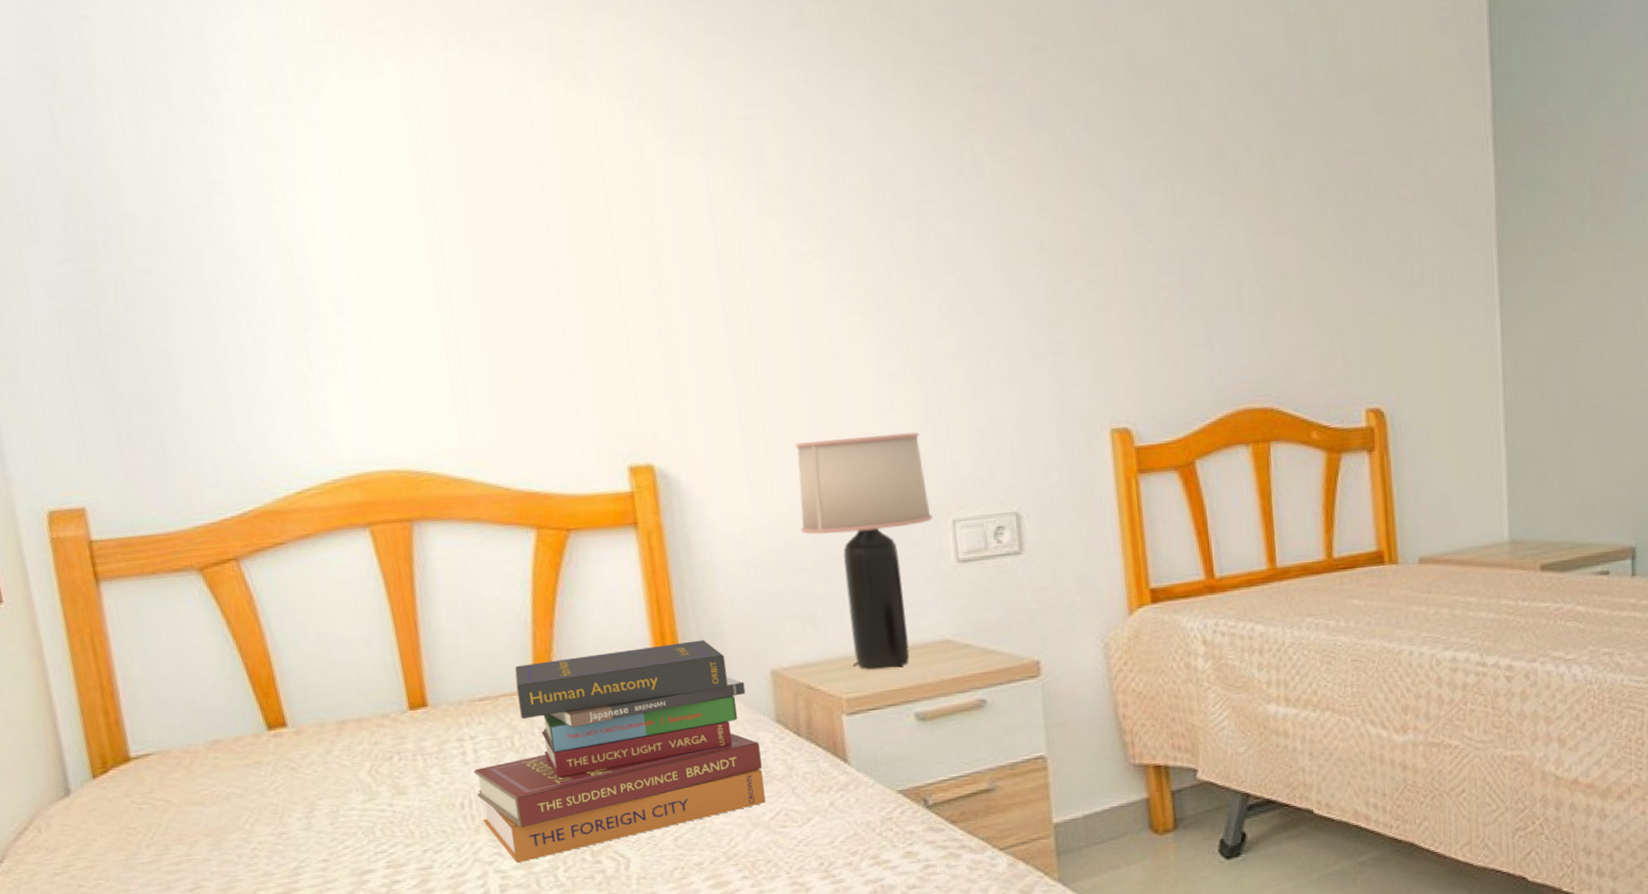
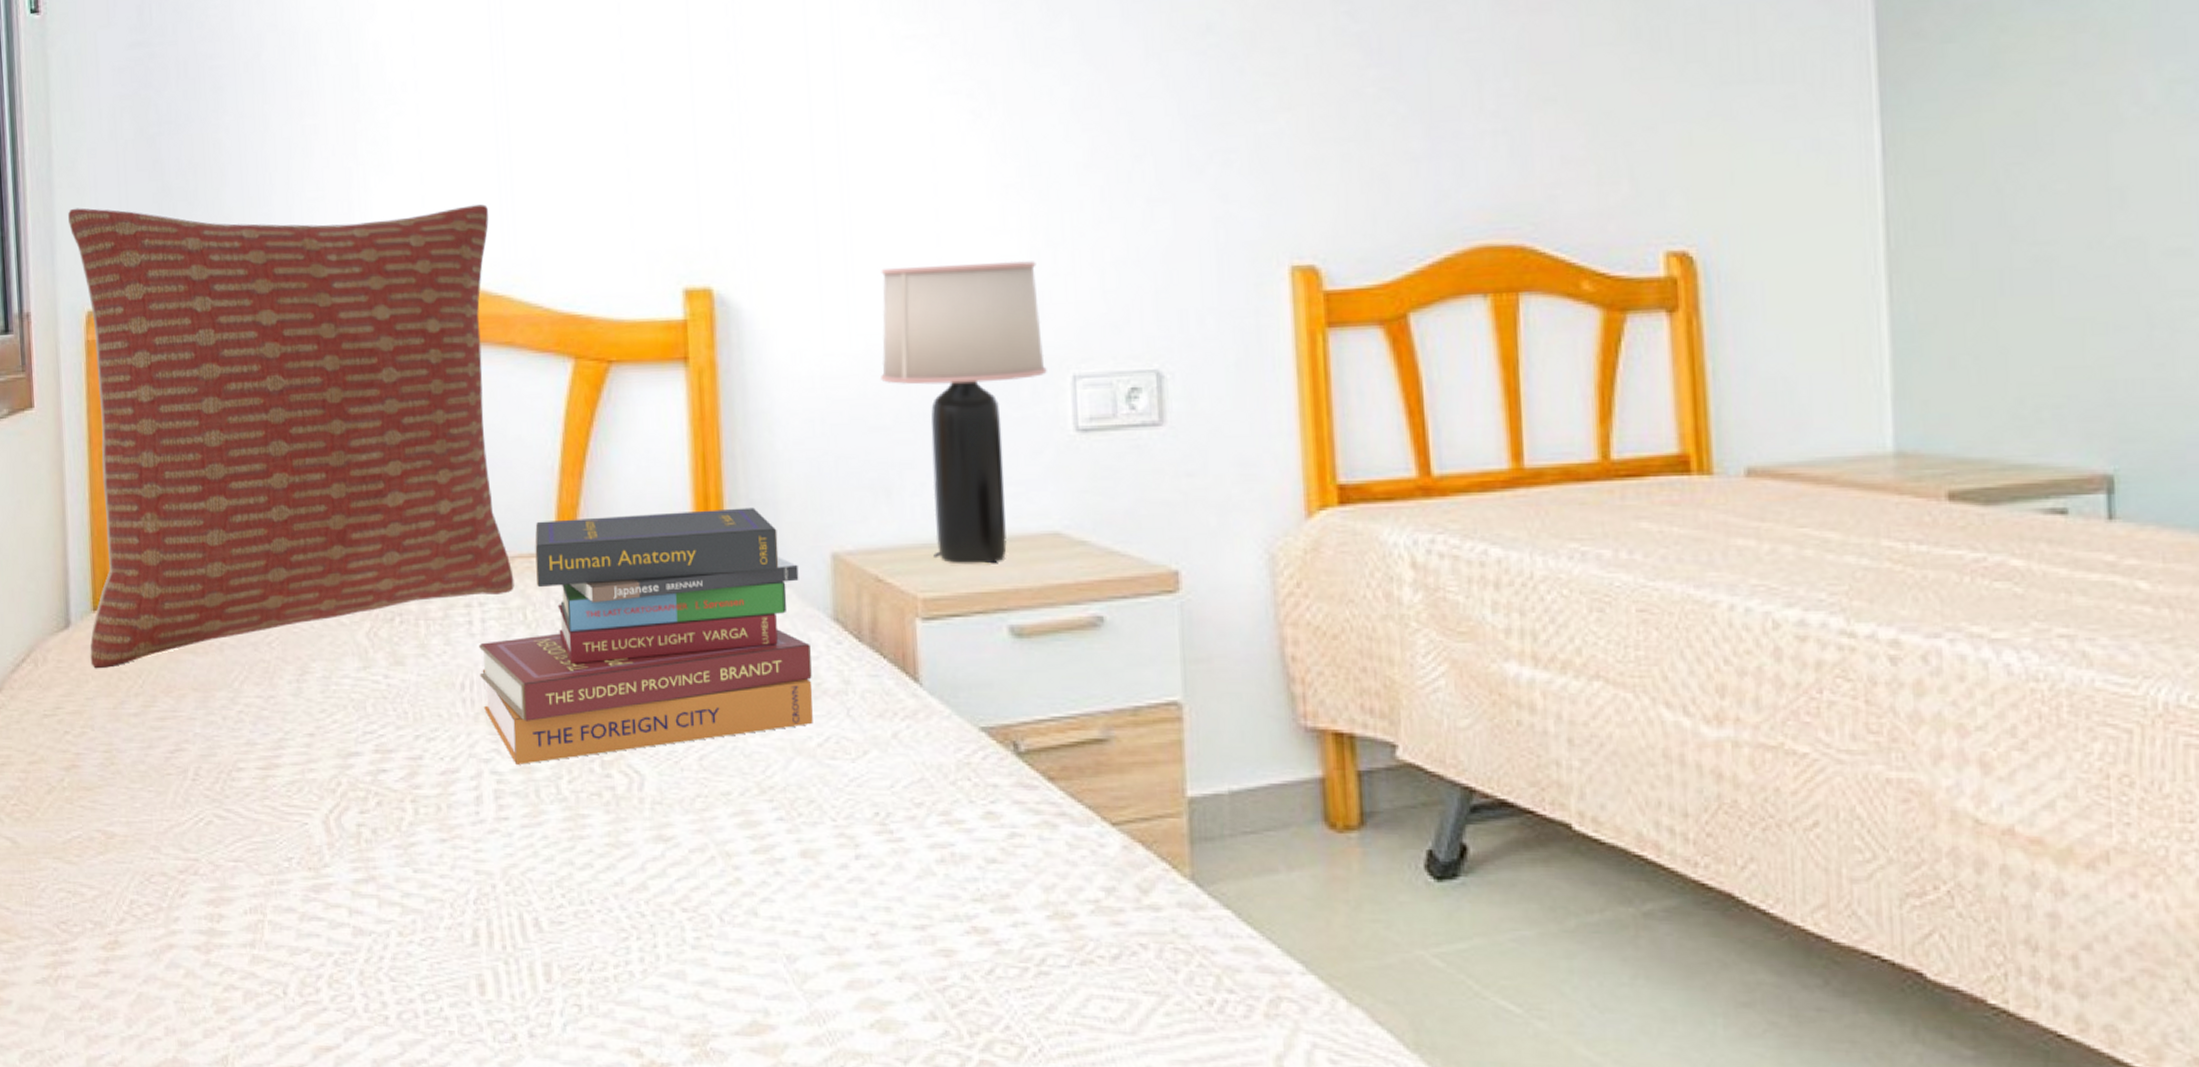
pillow: none [13,401,501,828] -> present [68,204,514,669]

